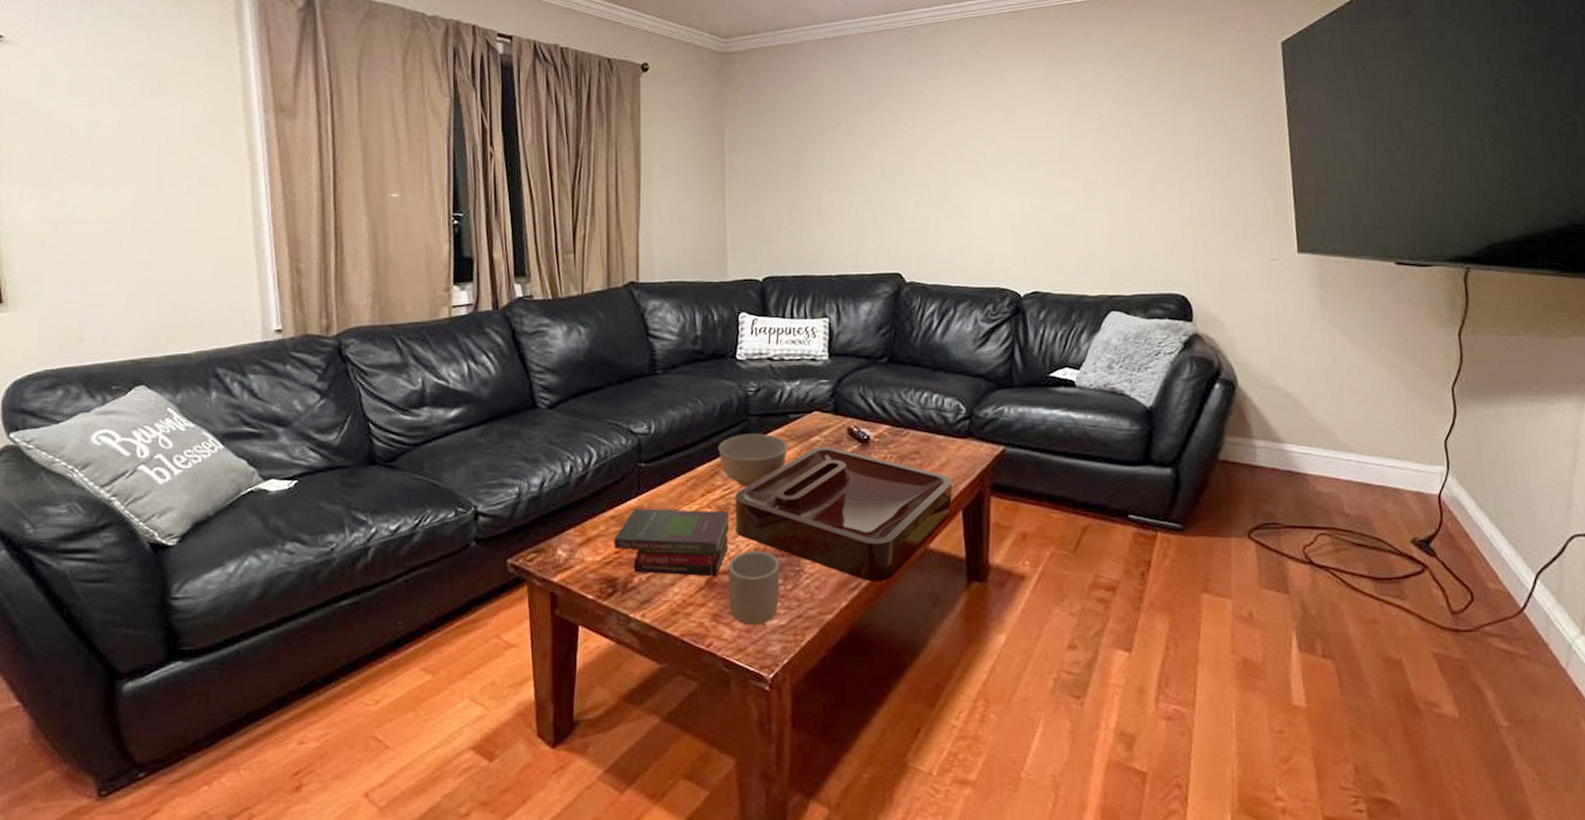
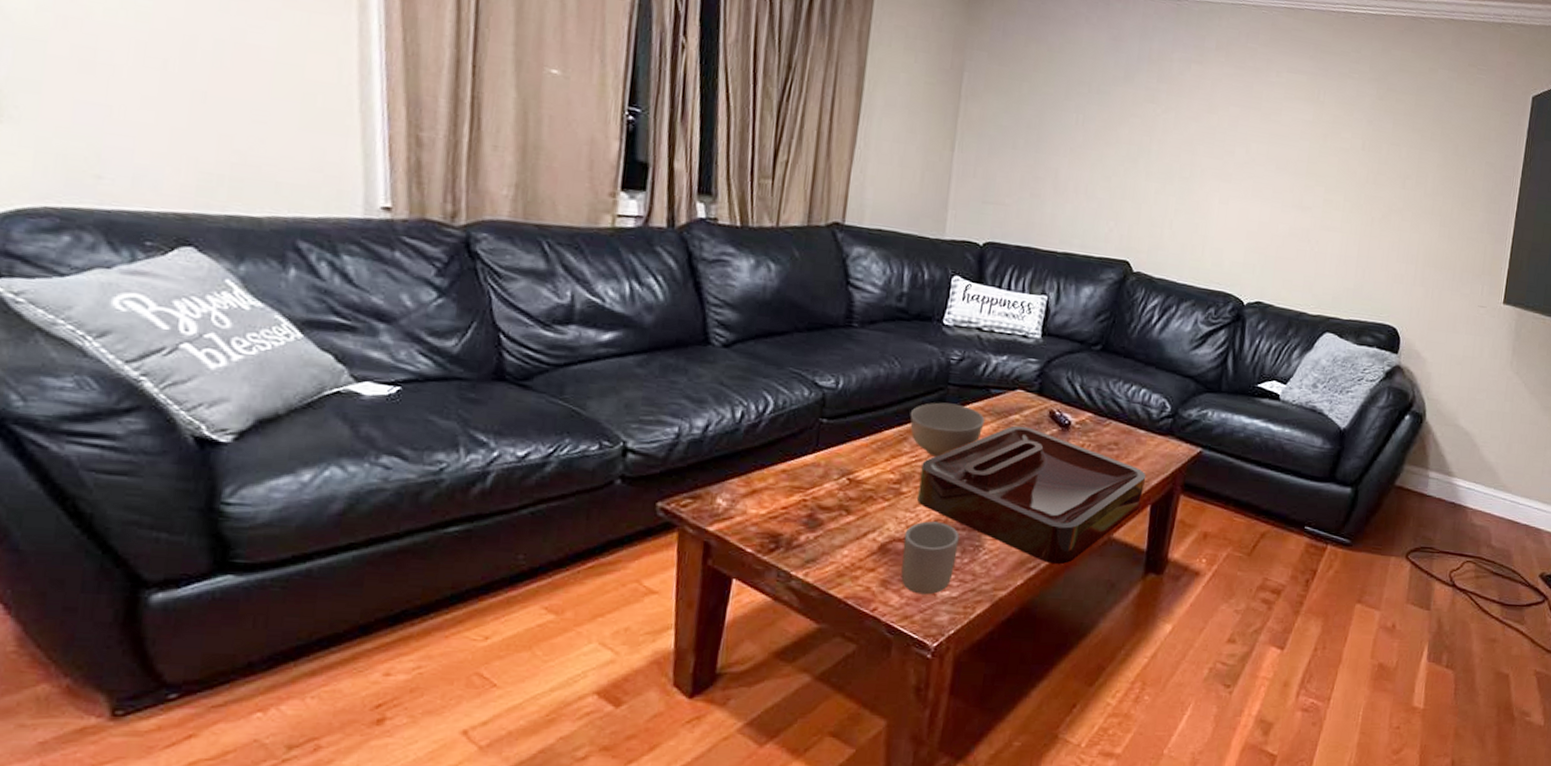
books: present [613,508,730,577] -> none [781,465,914,543]

